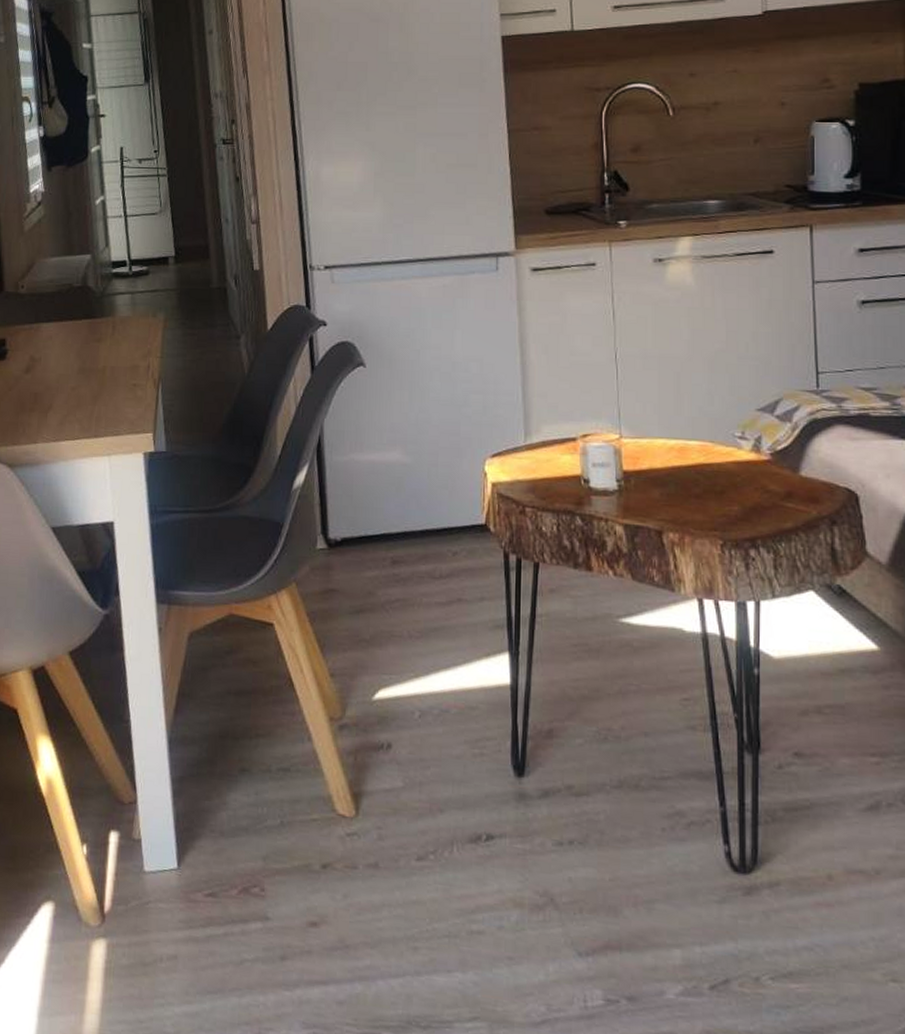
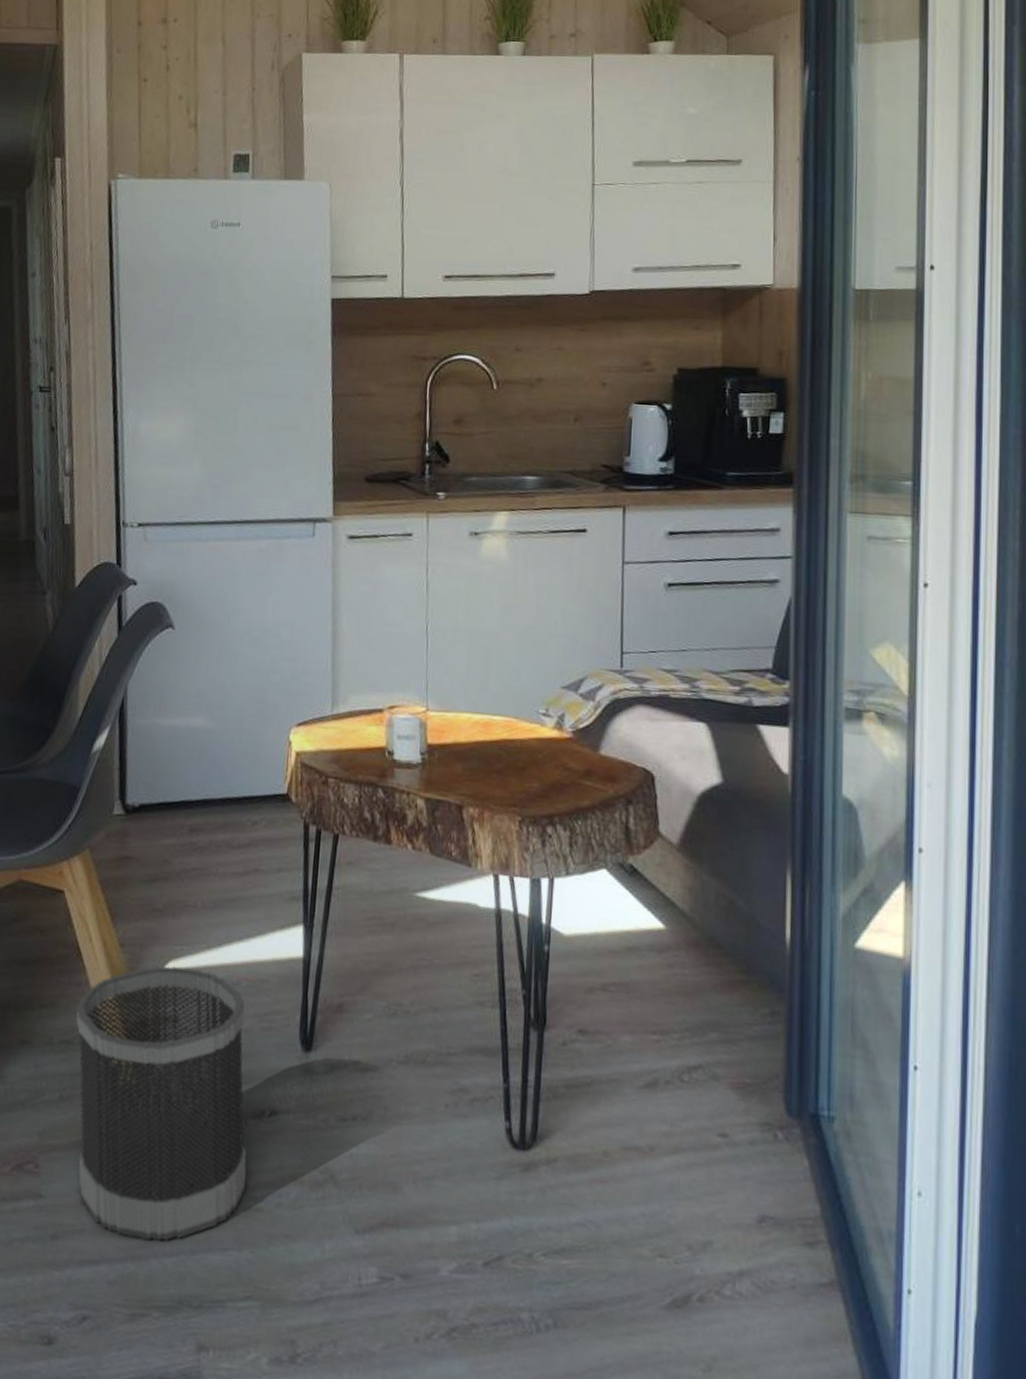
wastebasket: none [291,695,467,963] -> present [75,966,247,1242]

